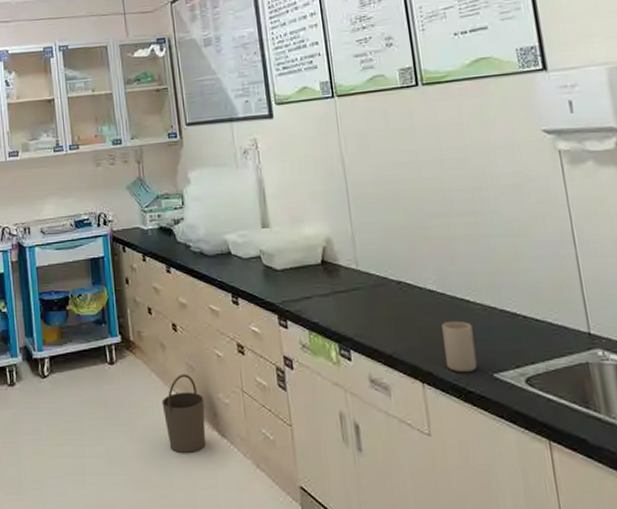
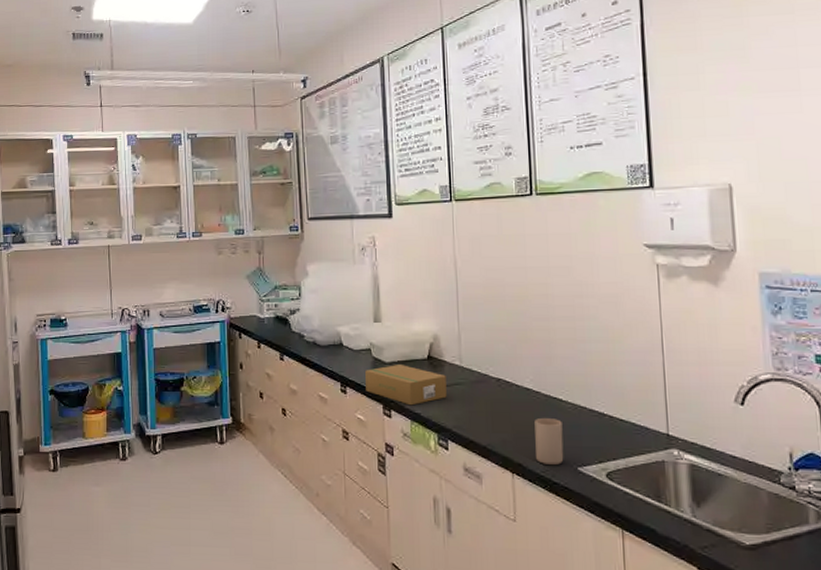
bucket: present [161,374,206,454] -> none [267,456,308,530]
box: none [257,271,345,315] -> present [365,365,447,406]

